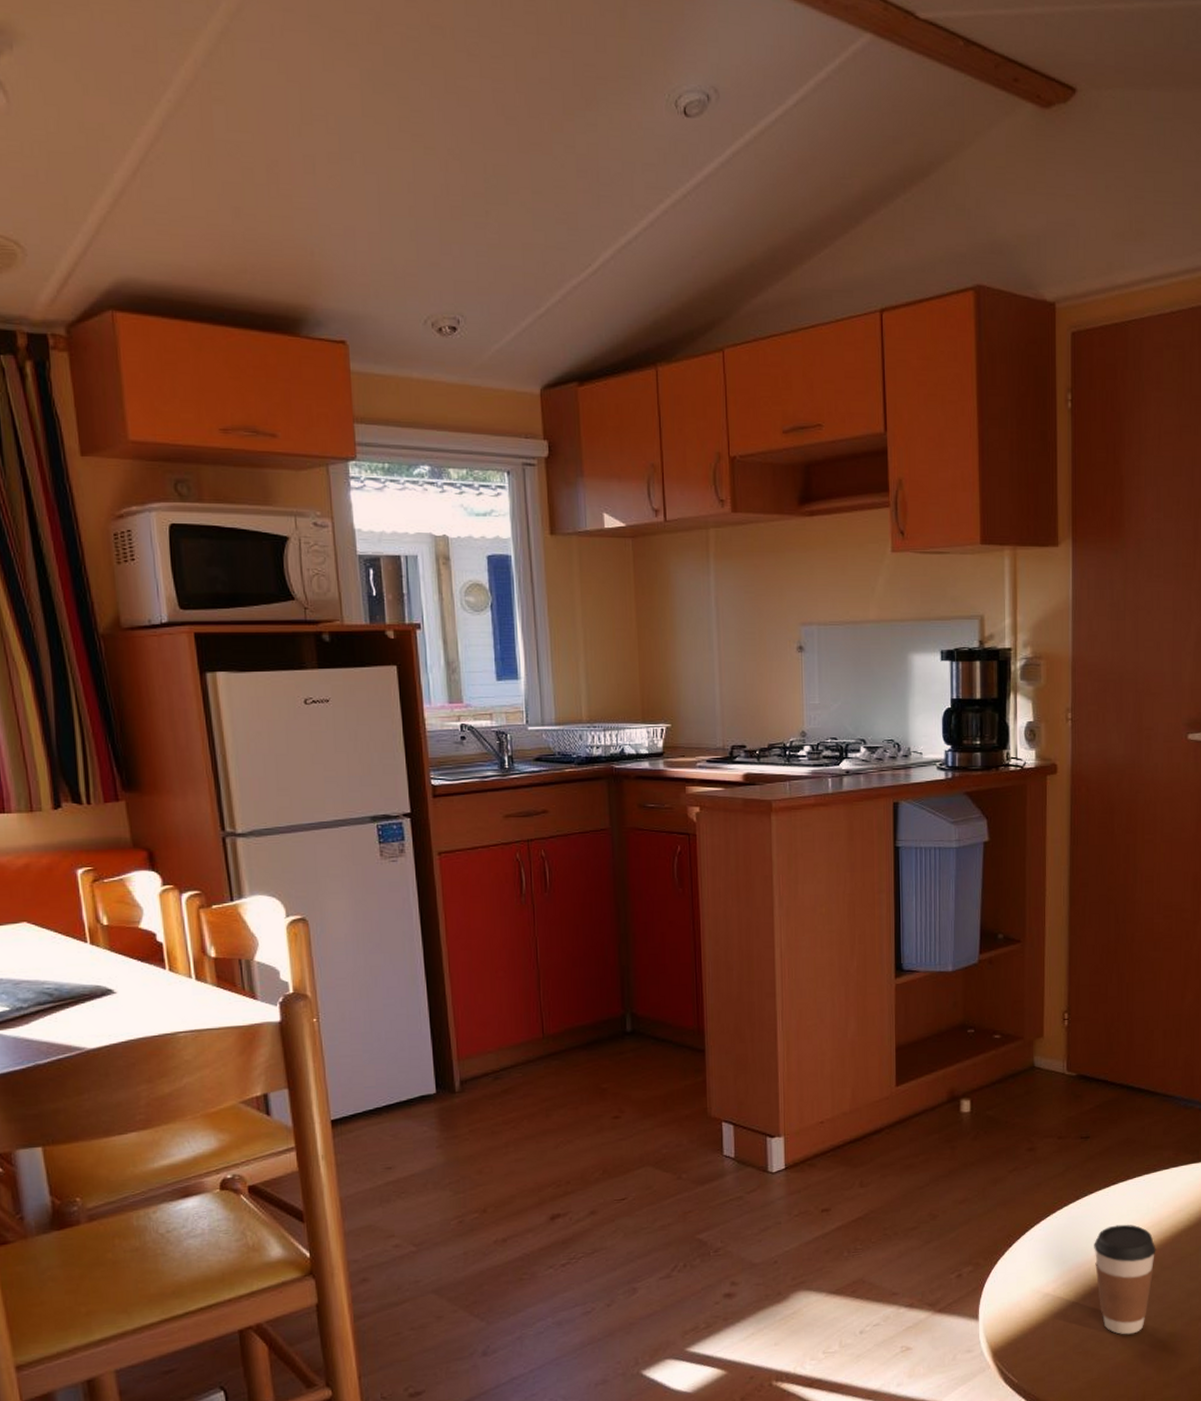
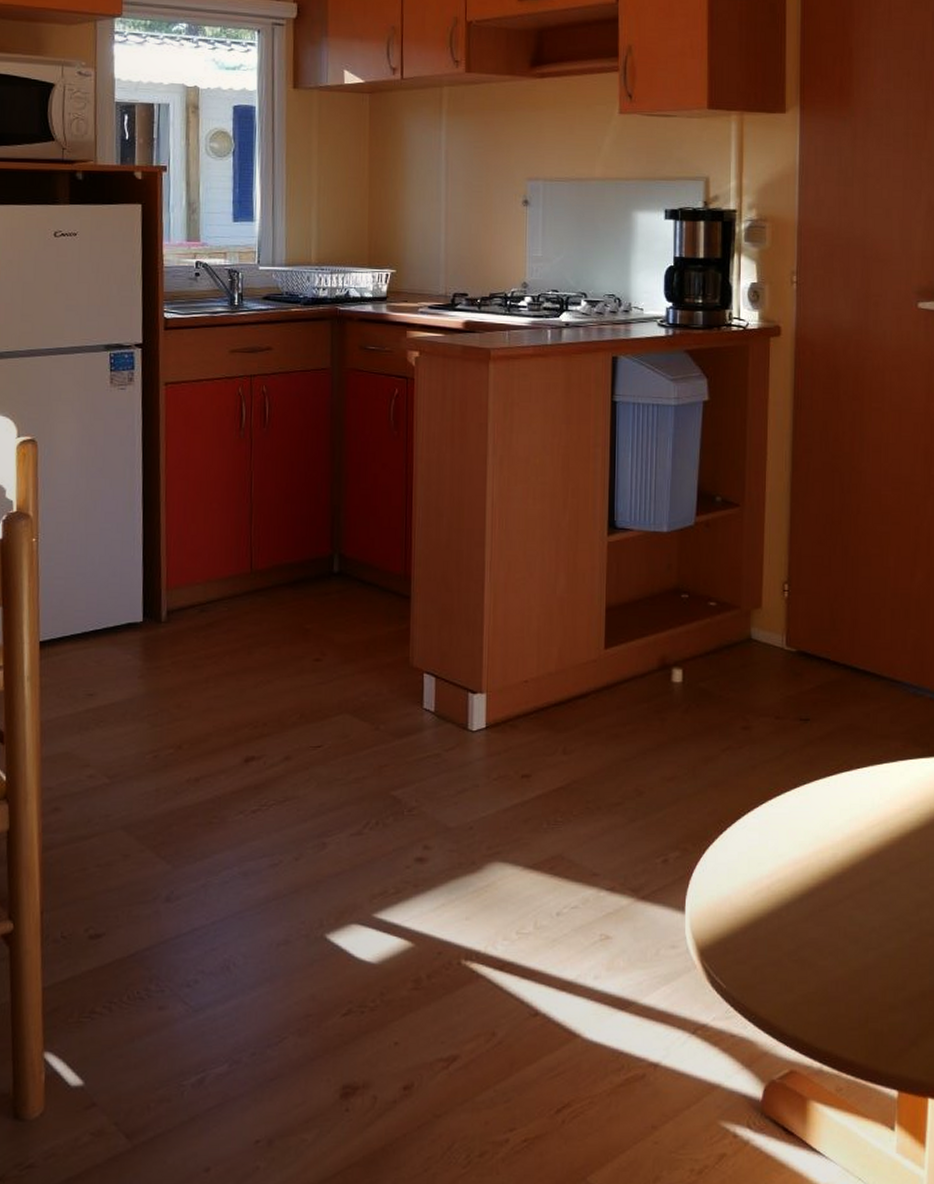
coffee cup: present [1094,1224,1156,1335] -> none [813,819,882,945]

